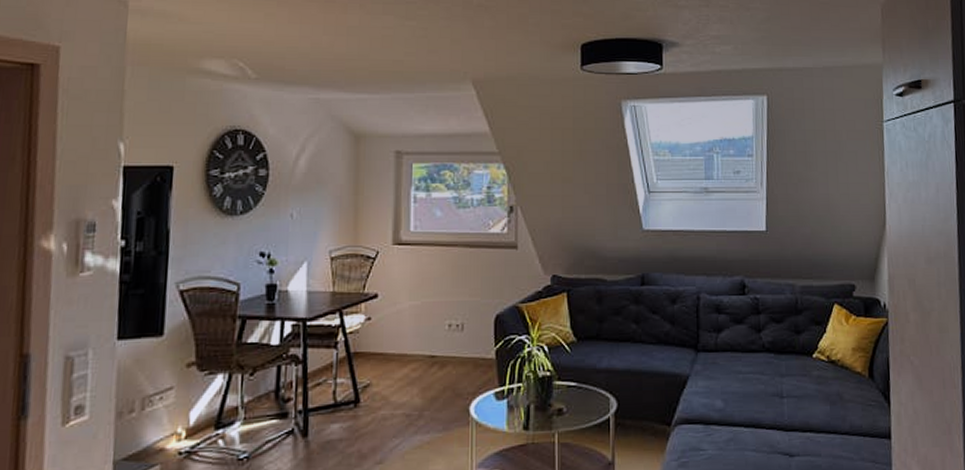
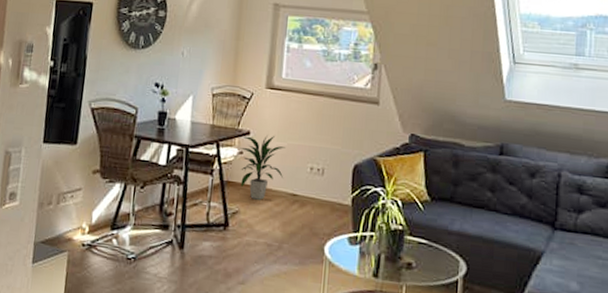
indoor plant: none [367,296,420,368] -> present [240,135,286,200]

